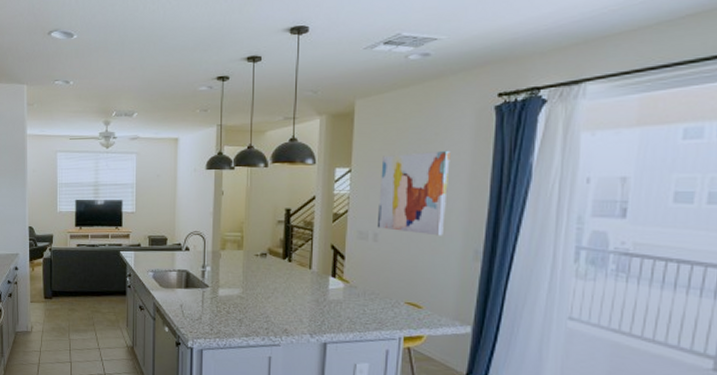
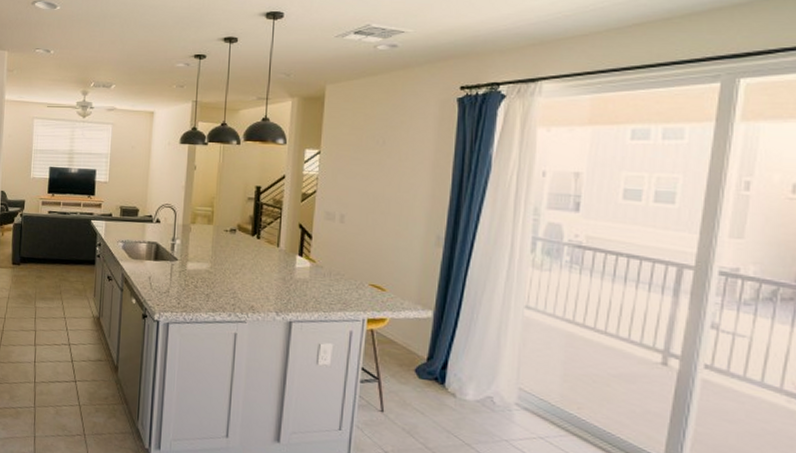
wall art: present [376,151,451,236] -> none [343,138,415,220]

